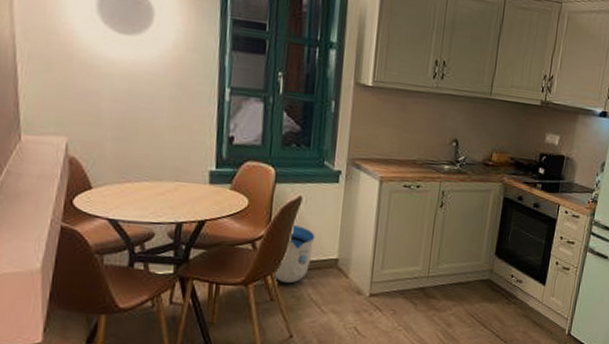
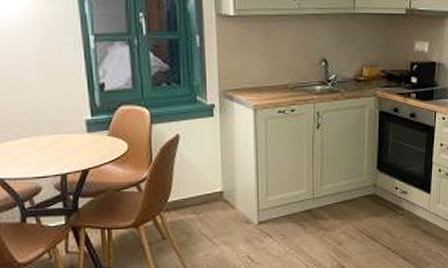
sun visor: present [272,225,315,284] -> none [161,163,198,221]

